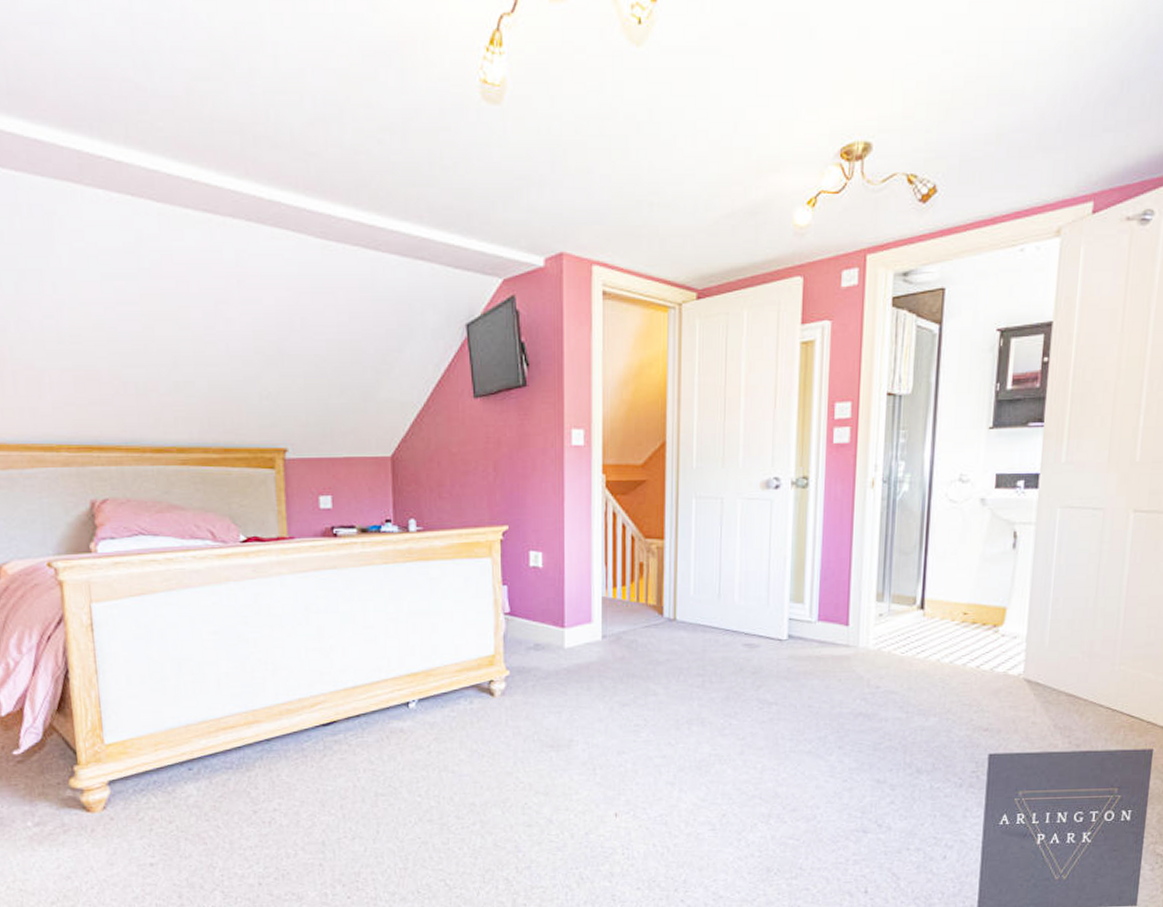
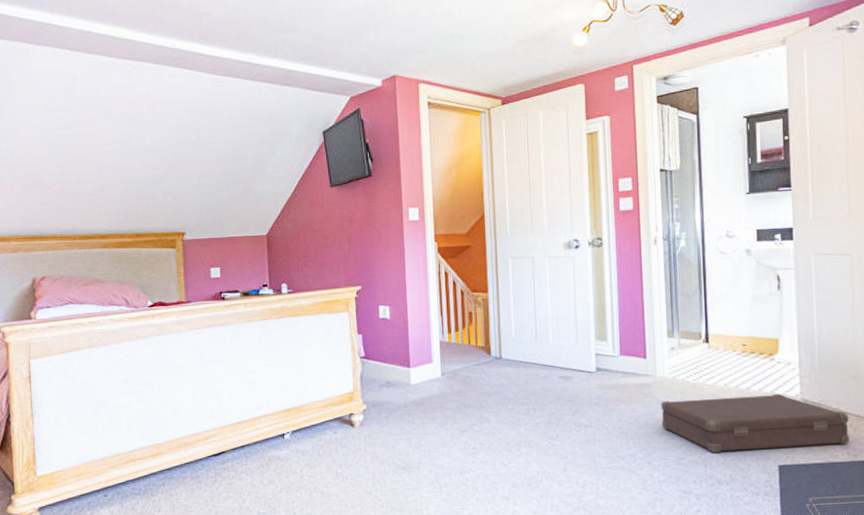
suitcase: none [859,672,1076,738] -> present [661,393,849,453]

